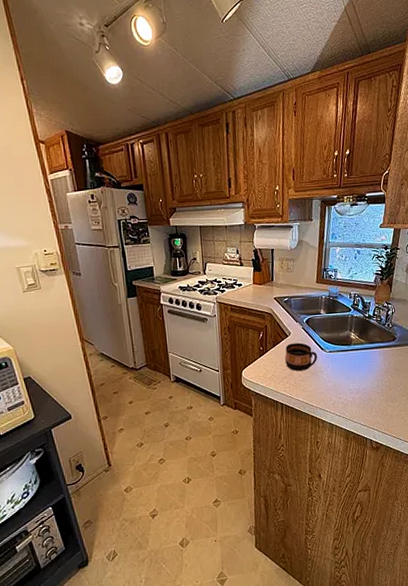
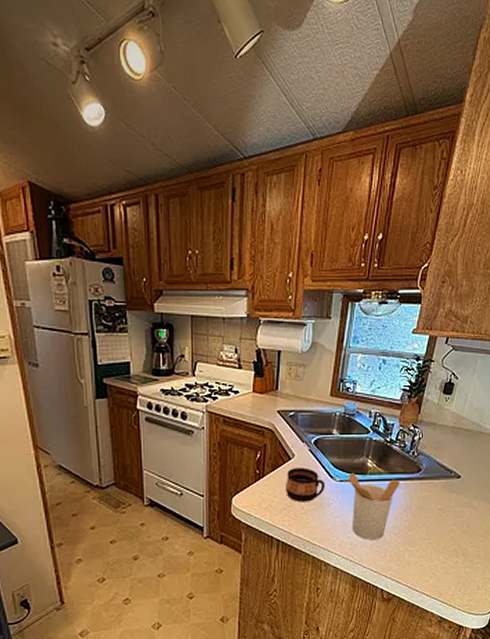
utensil holder: none [335,344,380,400] -> present [347,472,400,541]

